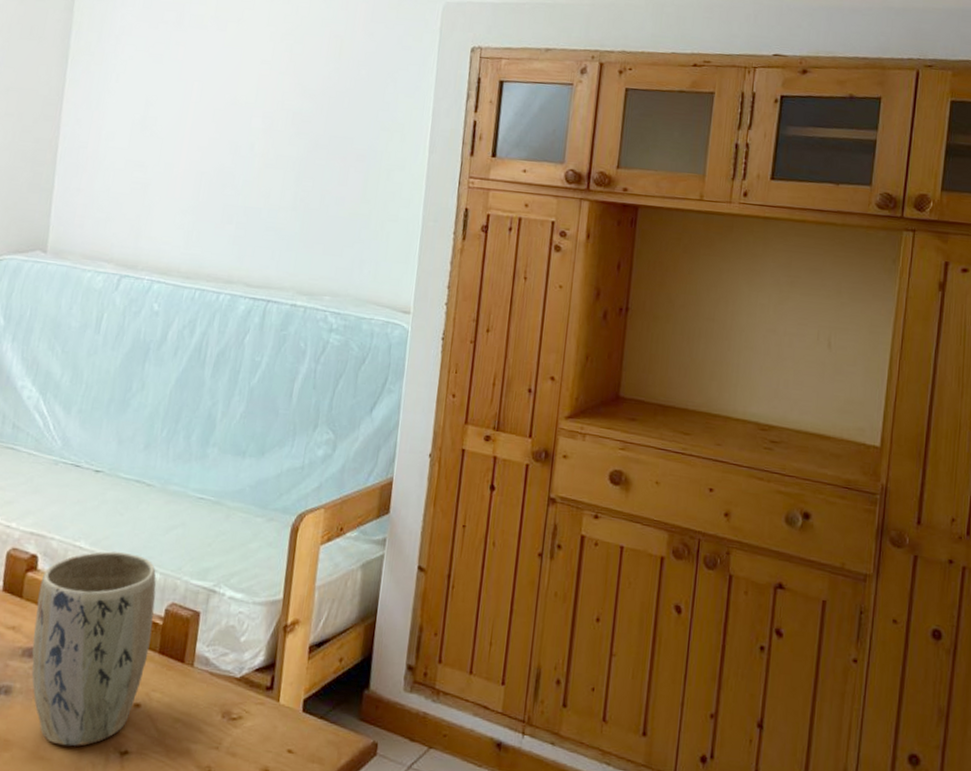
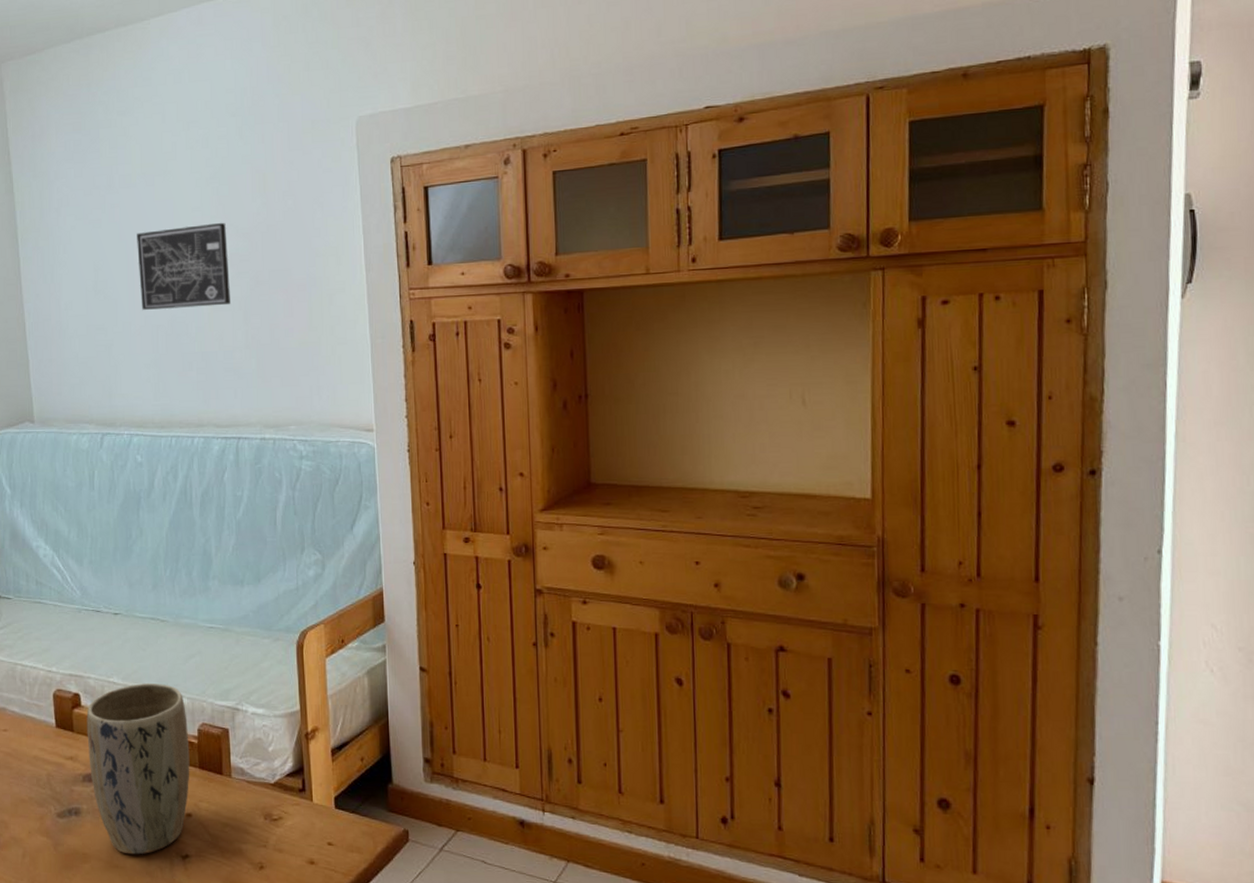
wall art: none [189,75,294,163] -> present [137,222,230,310]

